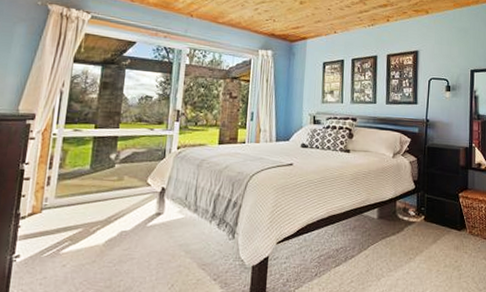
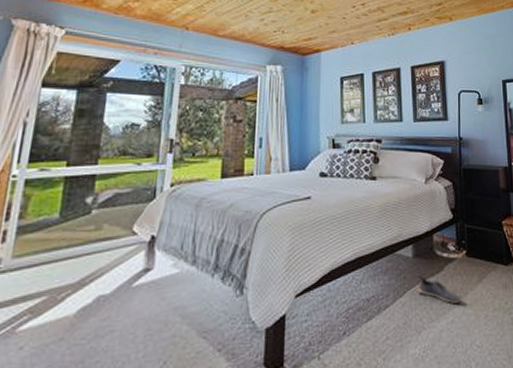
shoe: none [380,233,417,258] -> present [418,275,462,303]

